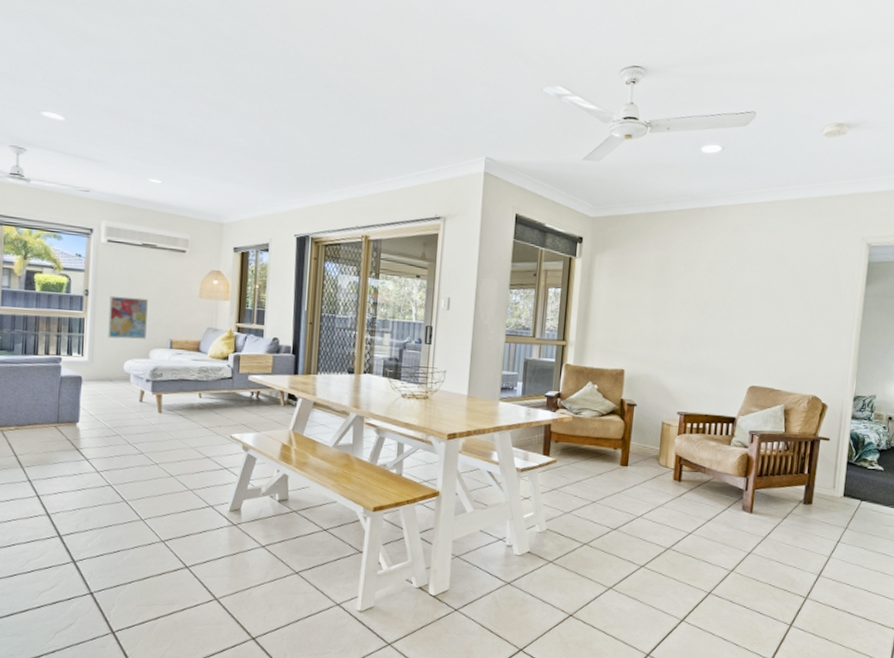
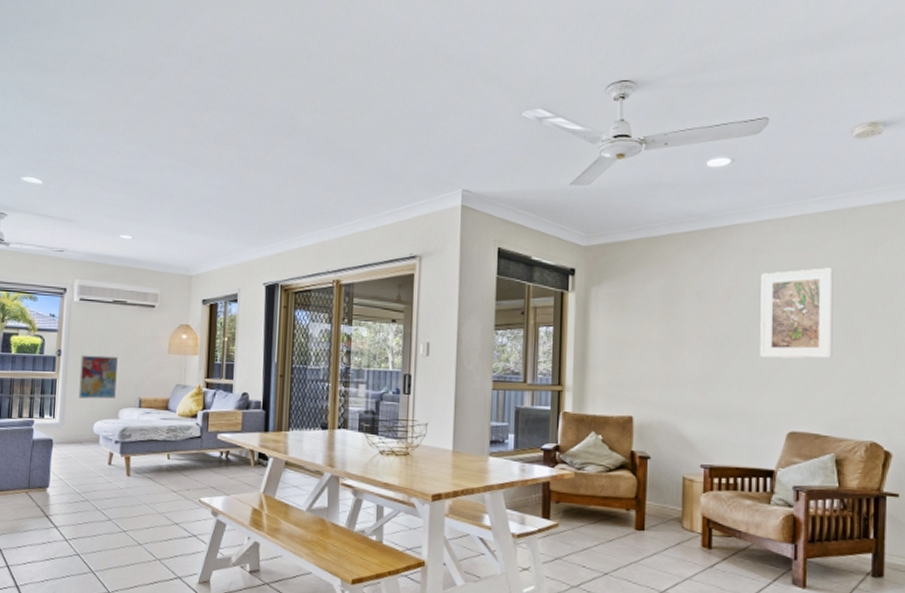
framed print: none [732,248,797,326] -> present [760,267,833,359]

